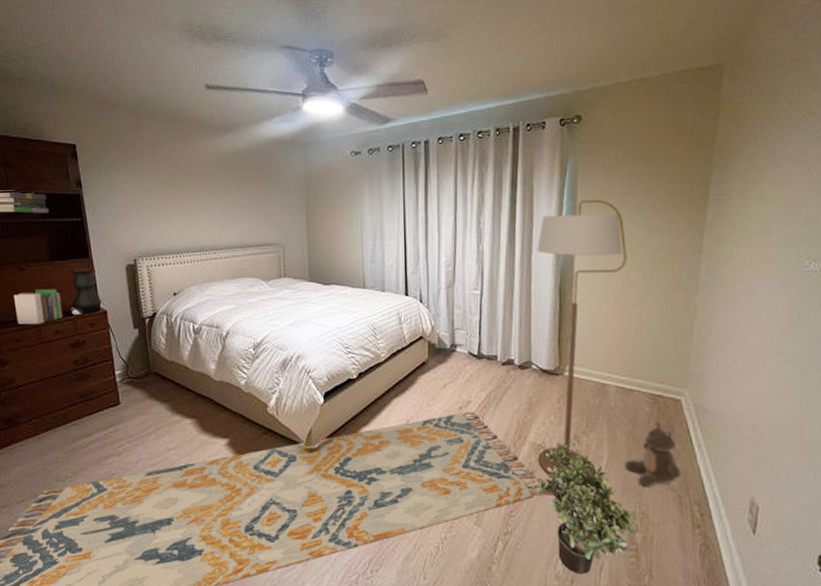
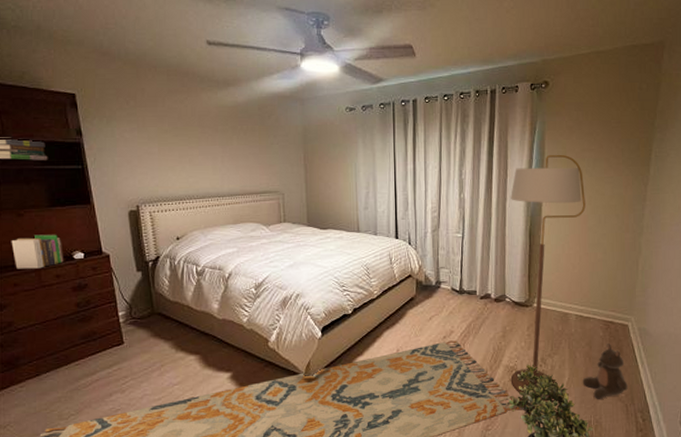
vase: present [70,268,102,314] -> none [71,214,104,258]

